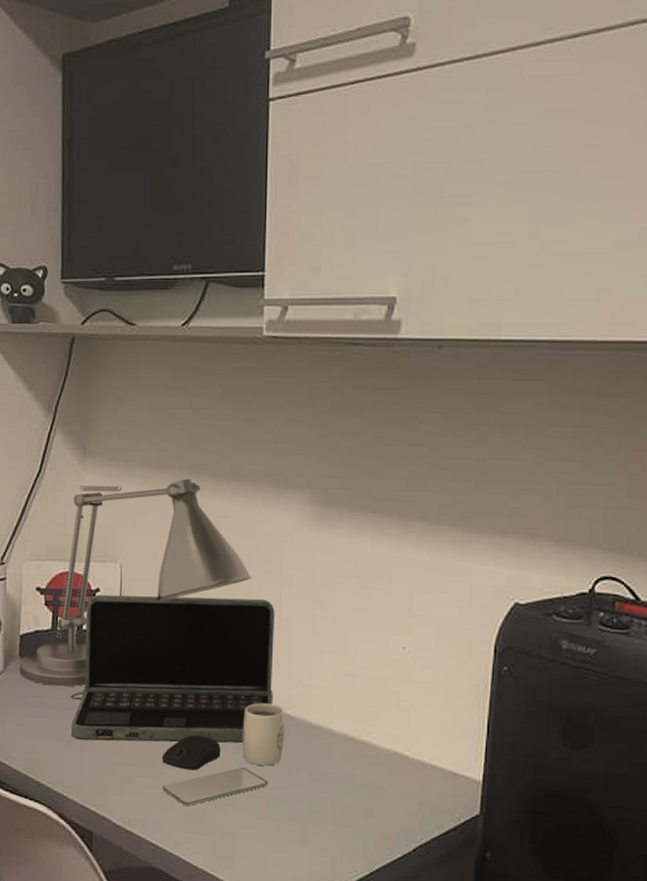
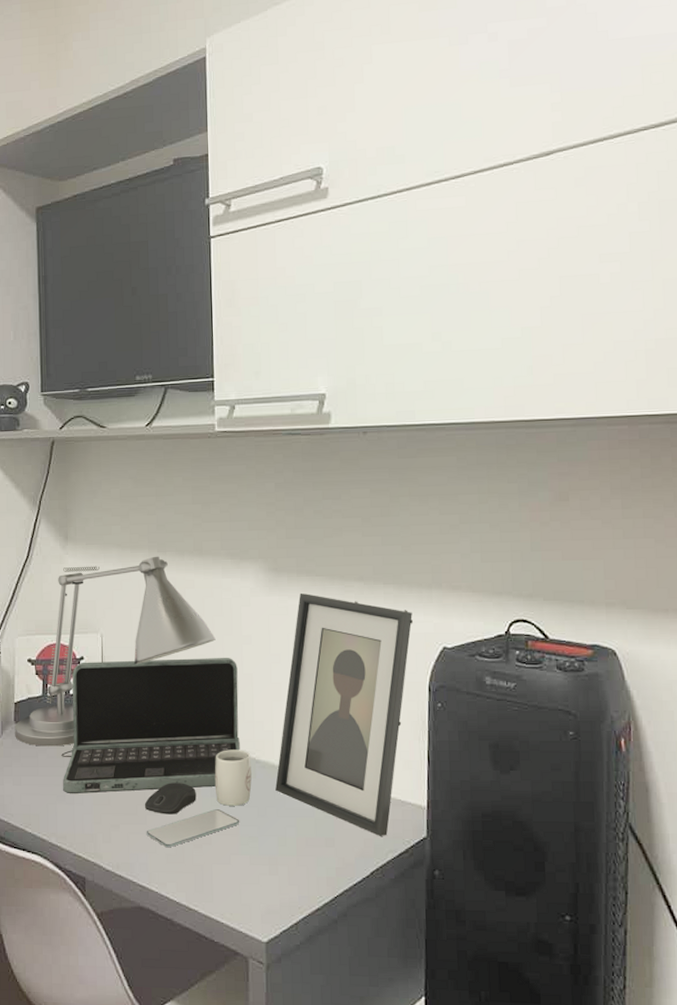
picture frame: none [311,530,482,811] -> present [275,592,413,836]

